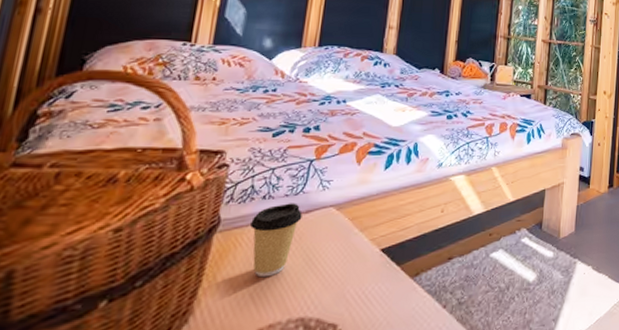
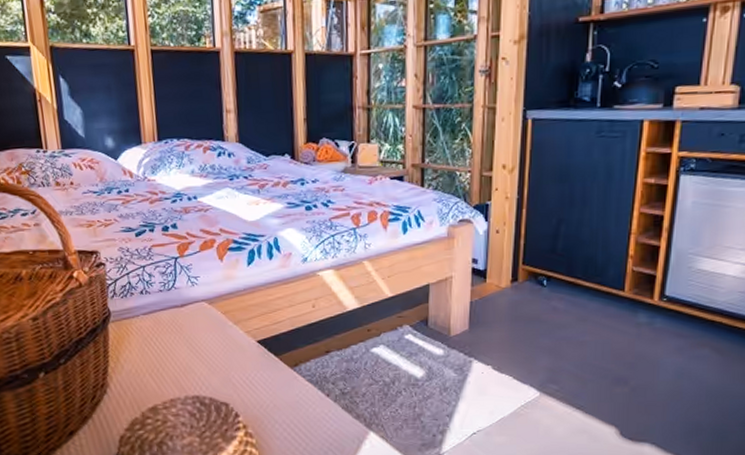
coffee cup: present [249,203,302,278] -> none [135,297,179,361]

